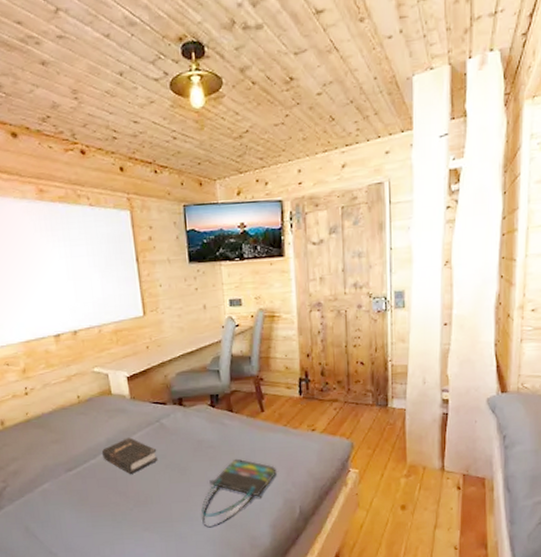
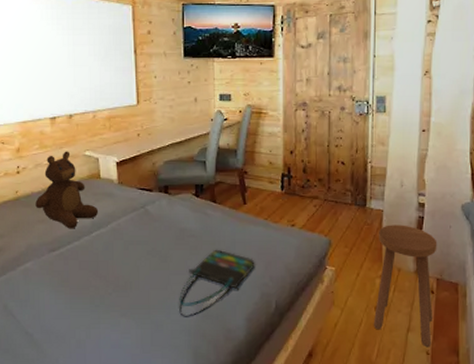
teddy bear: none [47,368,113,448] -> present [35,151,99,229]
hardback book: present [101,437,158,474] -> none [85,222,140,258]
stool: none [399,422,463,543] -> present [373,225,437,348]

